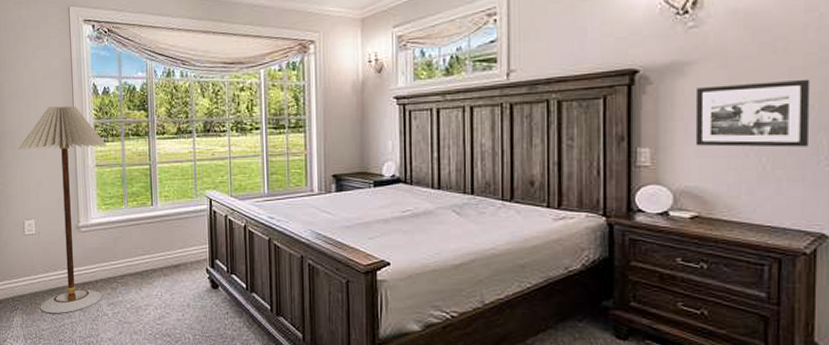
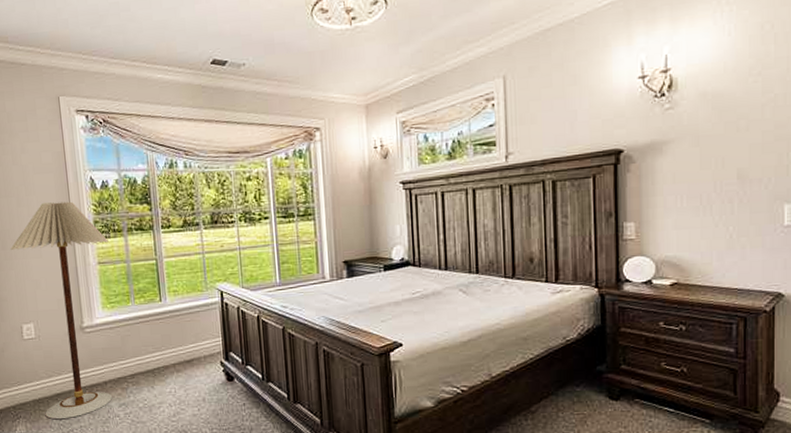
picture frame: present [695,79,811,148] -> none [672,154,768,219]

